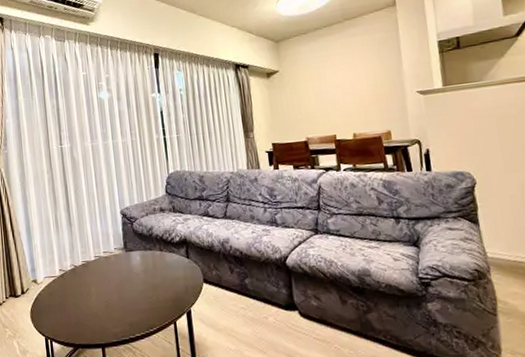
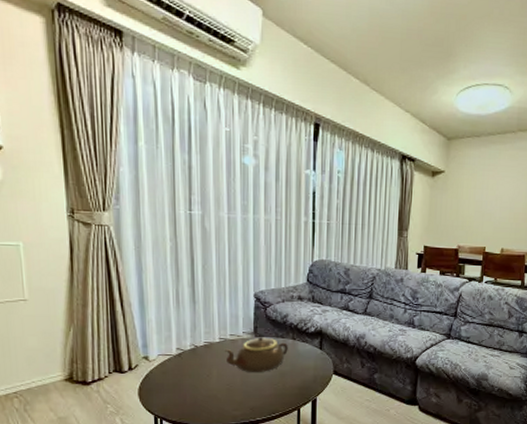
teapot: none [101,251,157,288] -> present [225,337,288,373]

